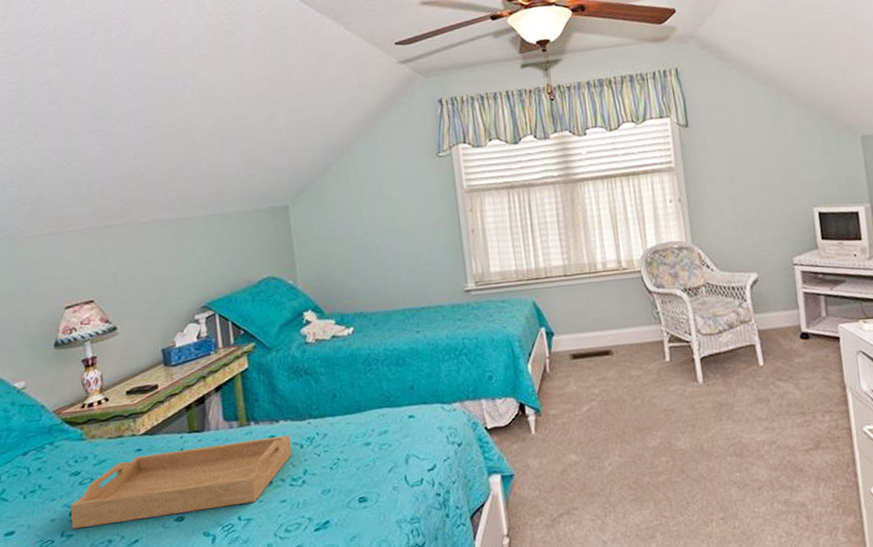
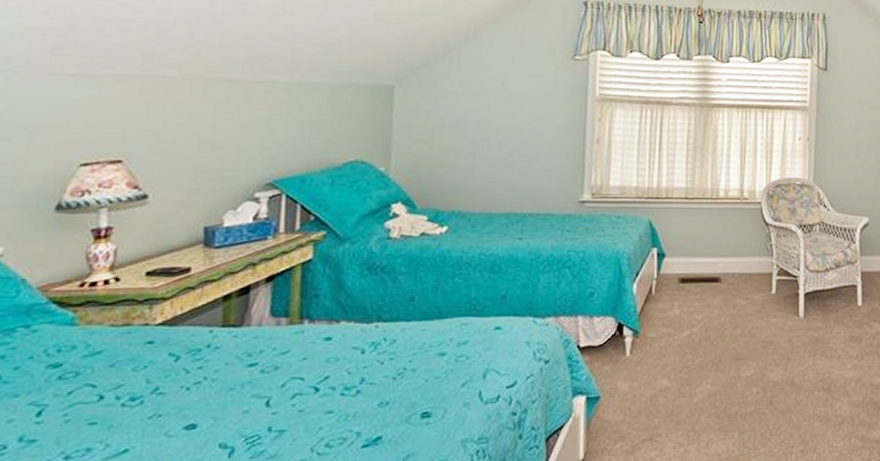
serving tray: present [70,435,292,530] -> none [37,338,350,434]

